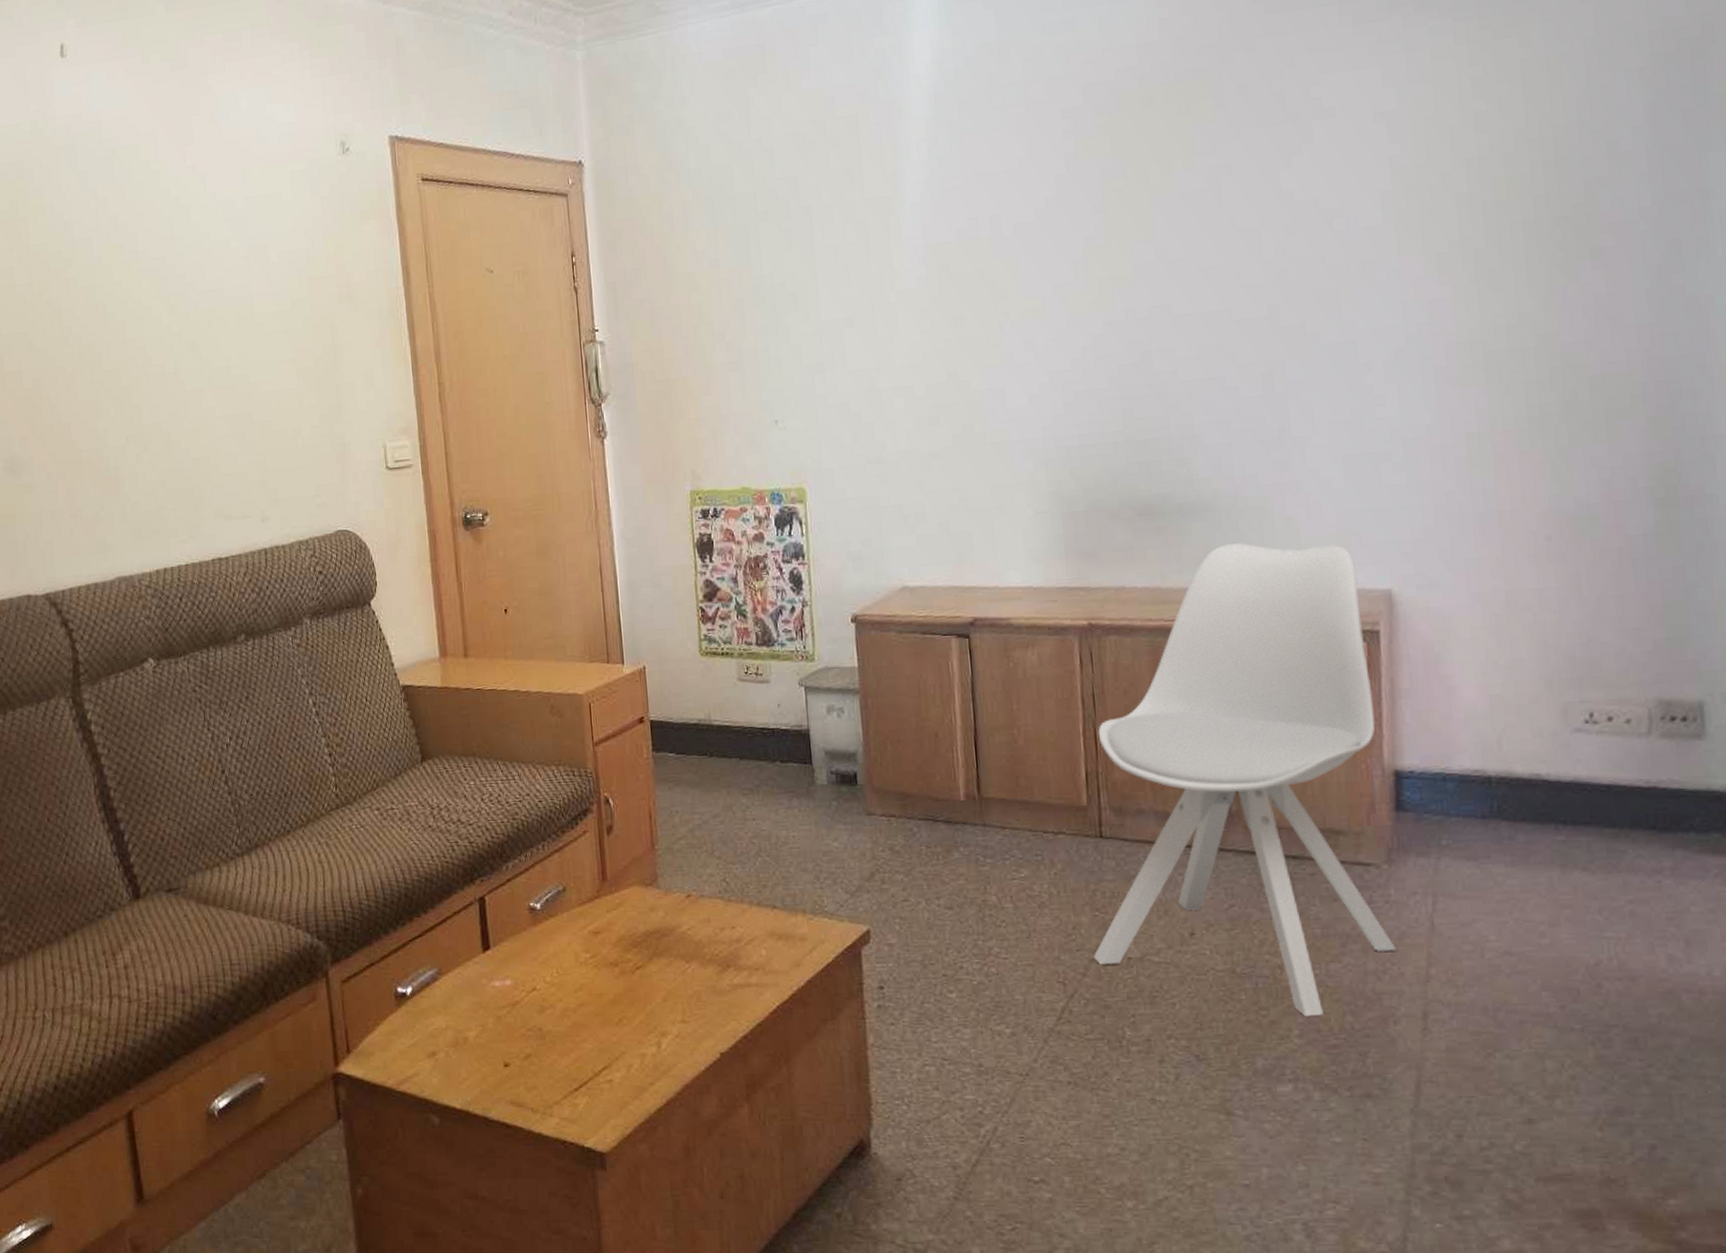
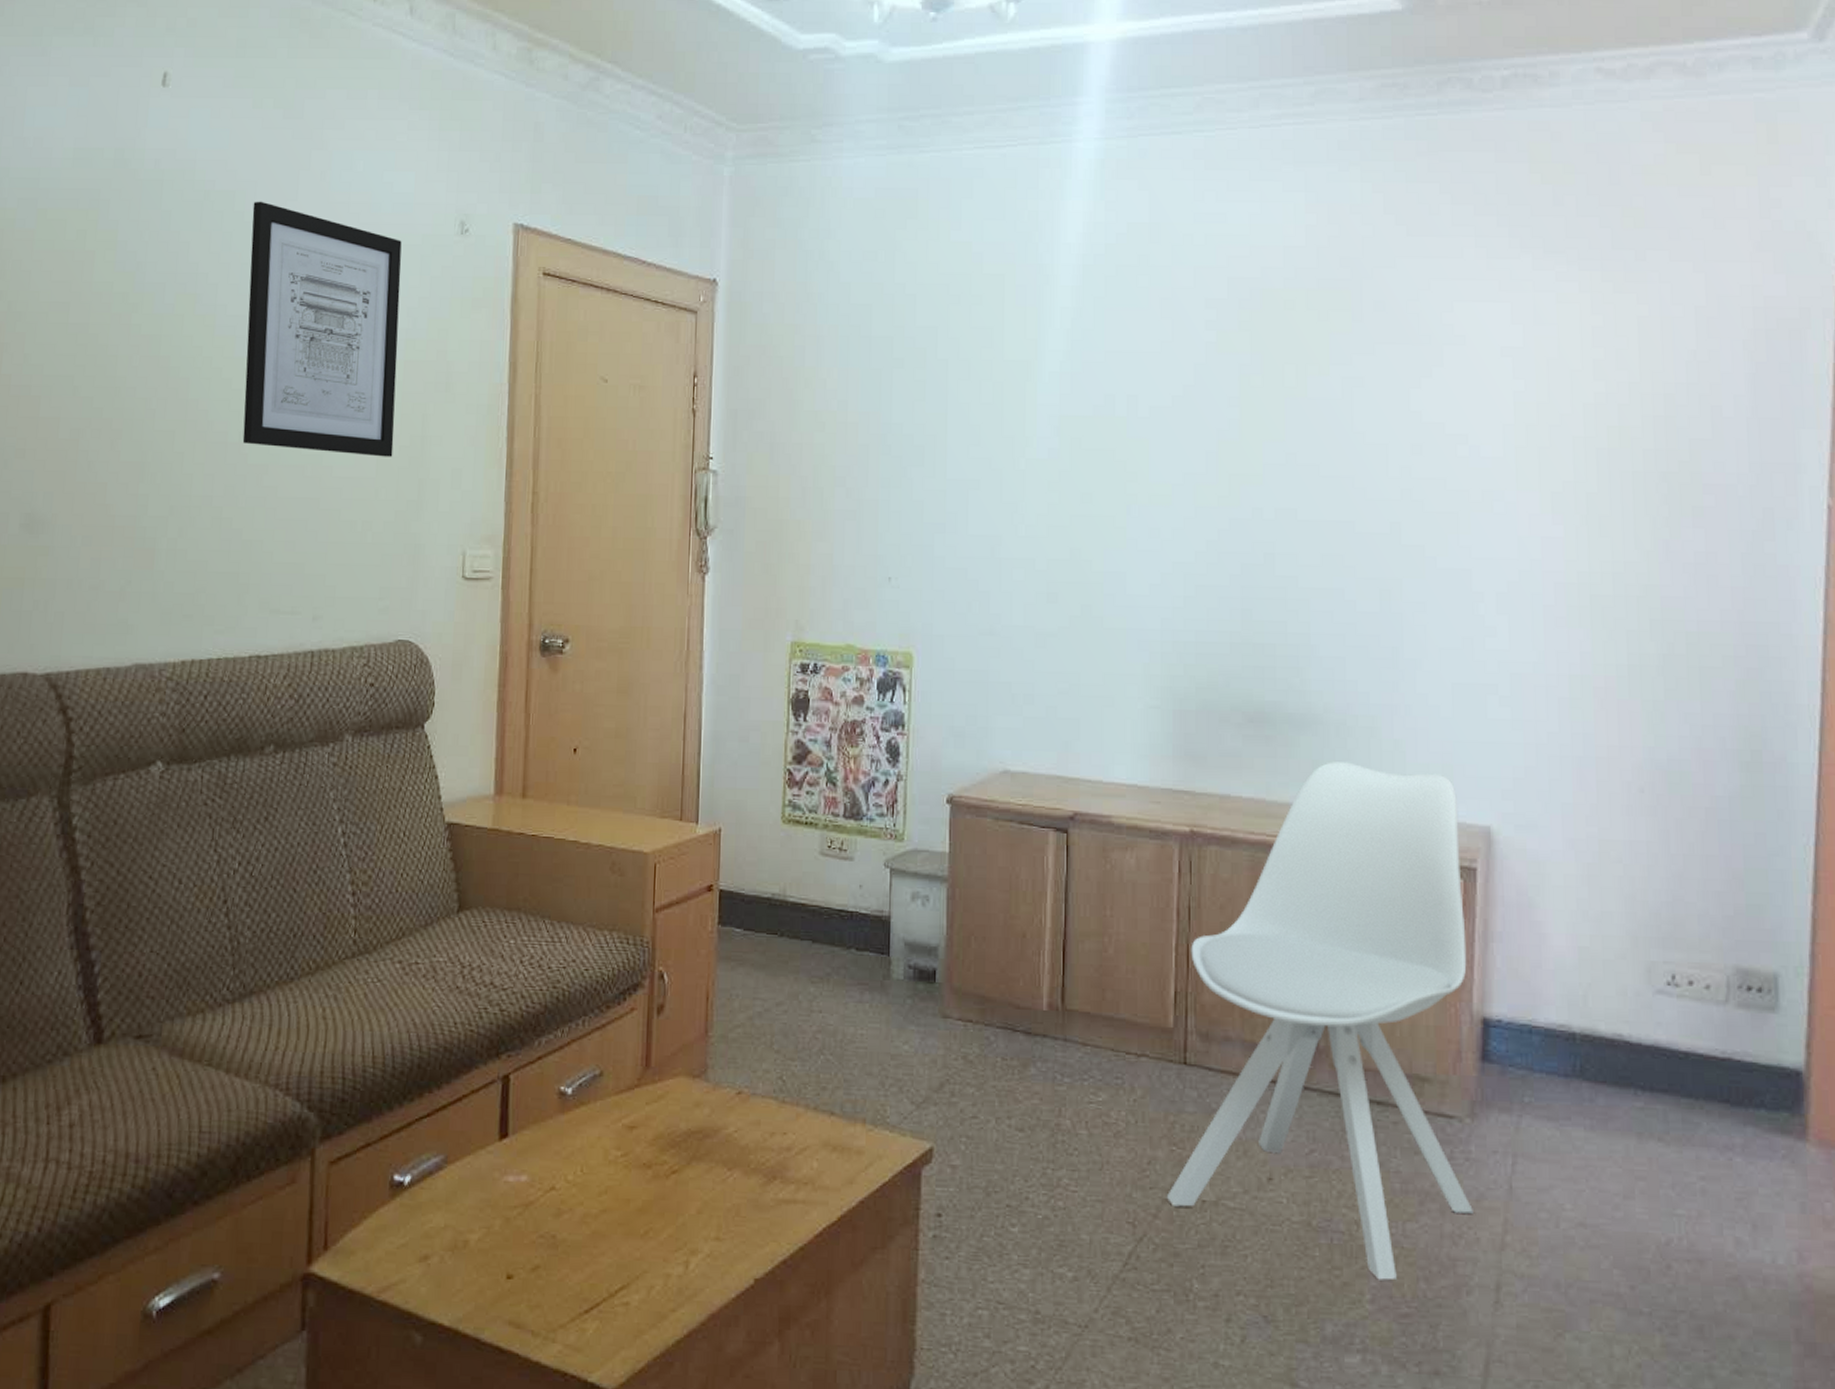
wall art: none [155,150,310,373] -> present [242,201,402,457]

